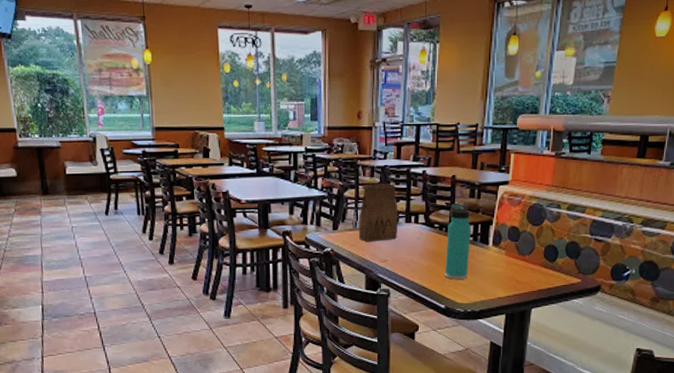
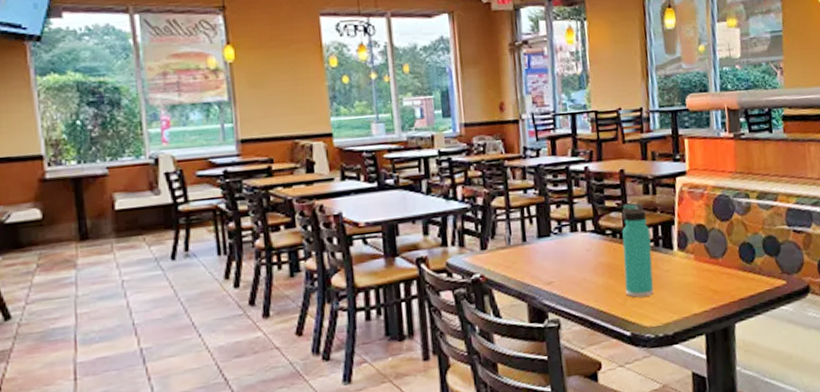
paper bag: present [358,183,398,243] -> none [512,185,563,262]

